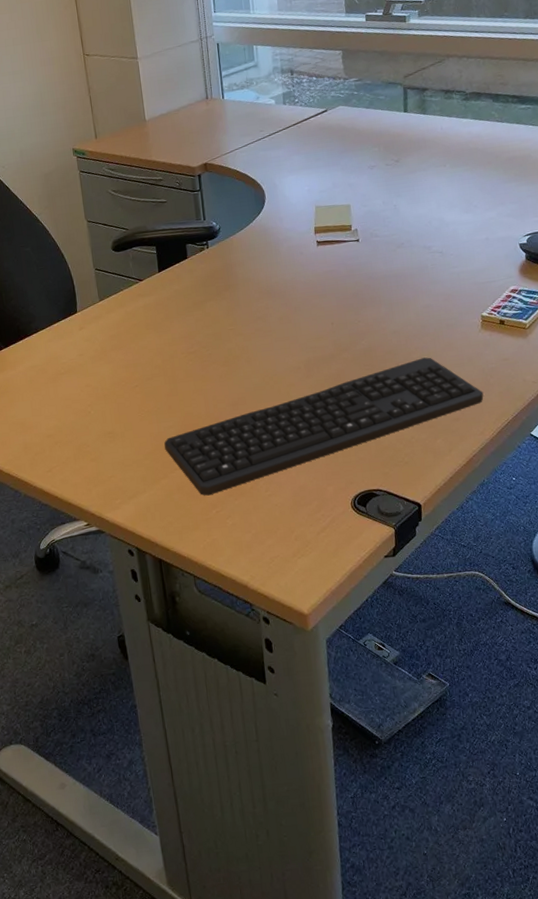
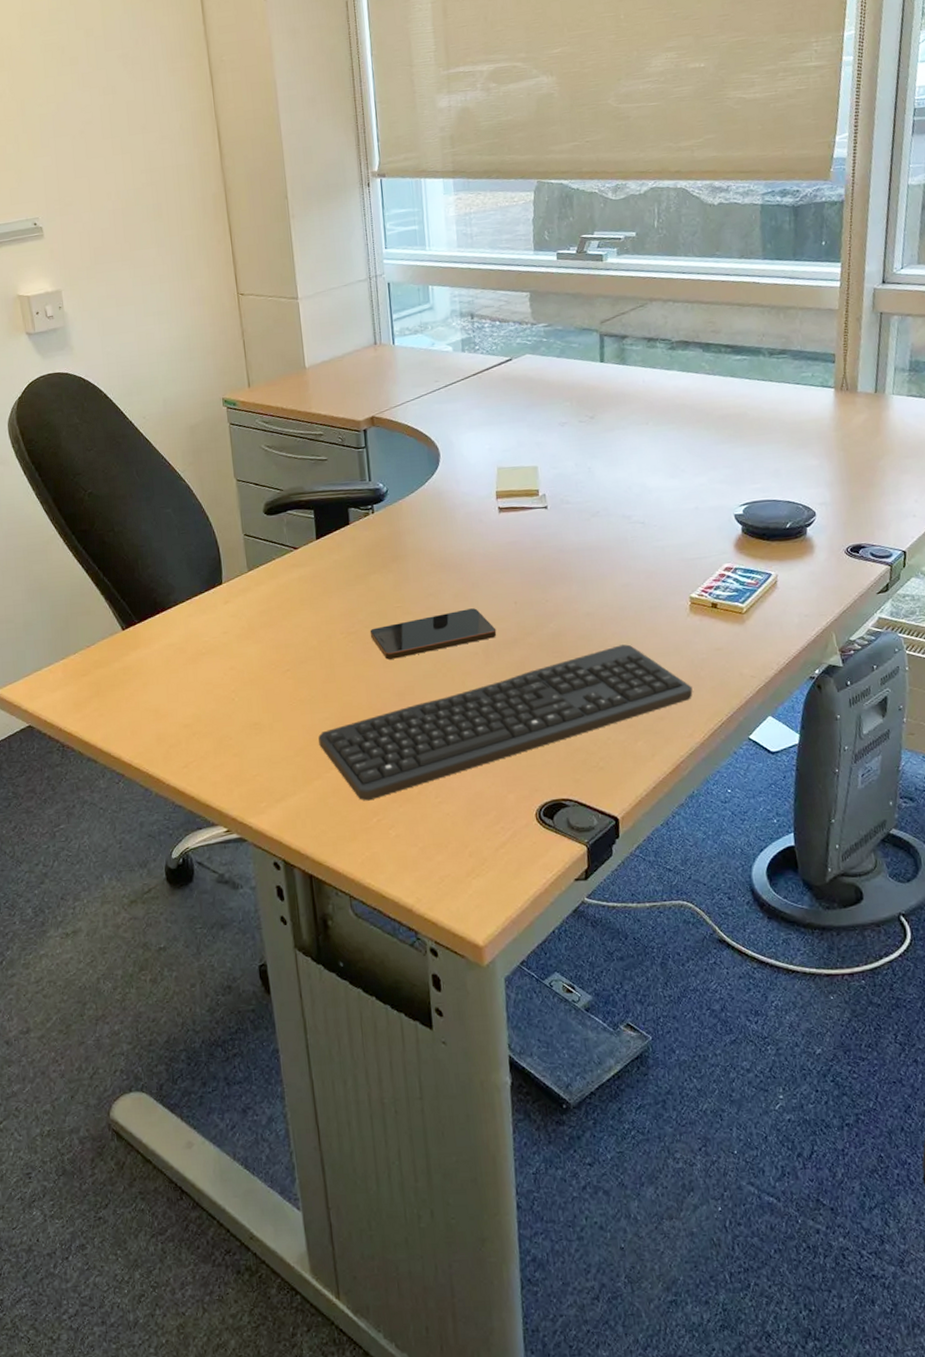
phone: none [207,329,317,375] -> present [369,608,497,660]

